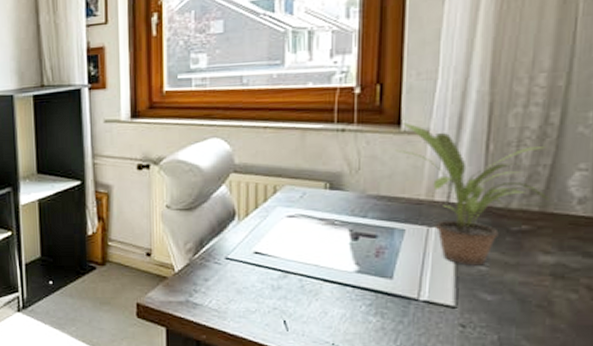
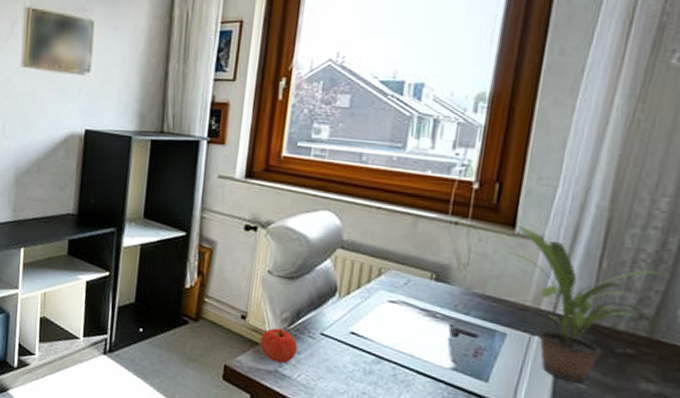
apple: none [169,260,205,292] -> present [260,328,298,364]

